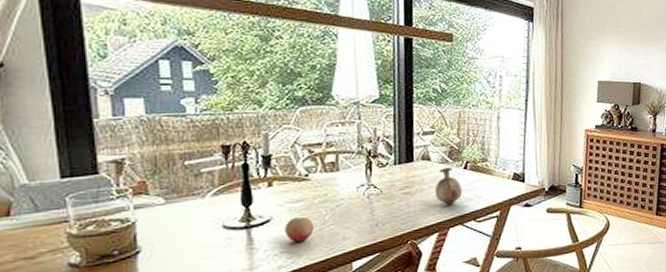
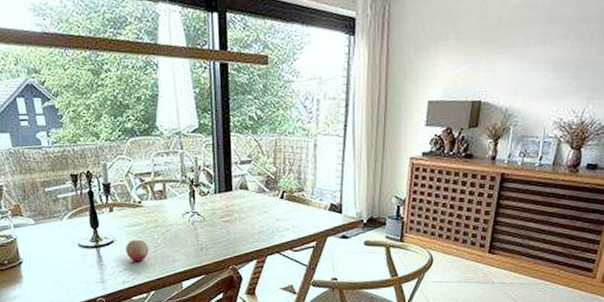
vase: present [434,167,462,205] -> none [252,197,279,234]

